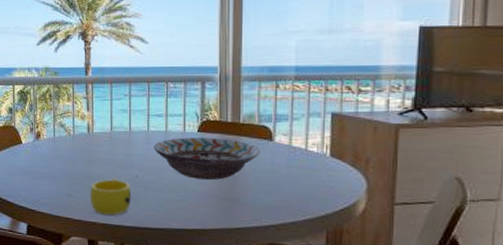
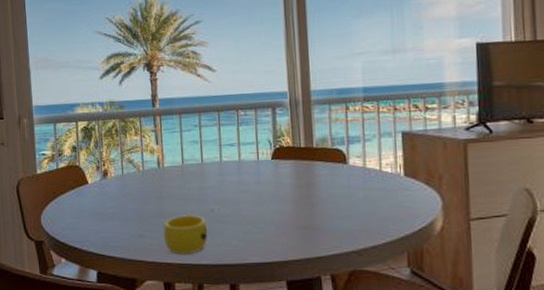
decorative bowl: present [154,137,260,180] -> none [228,164,336,209]

